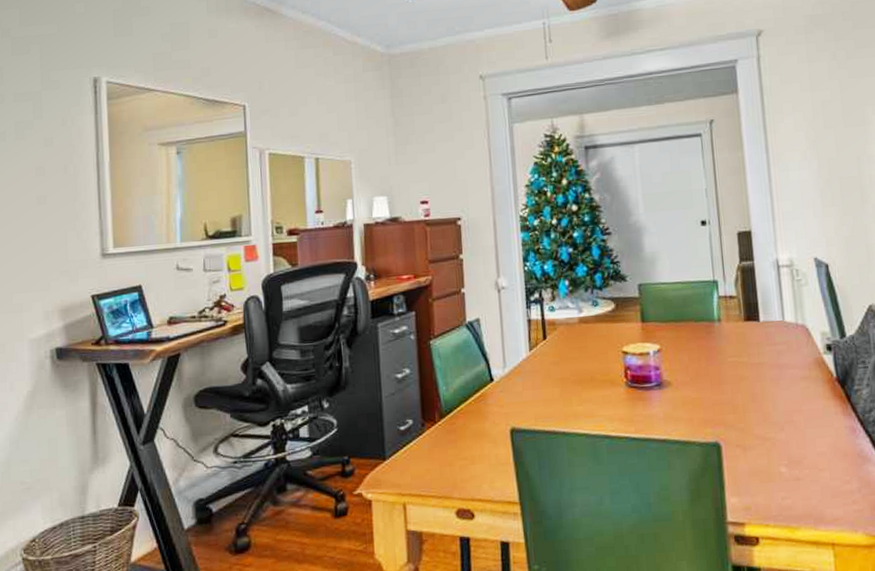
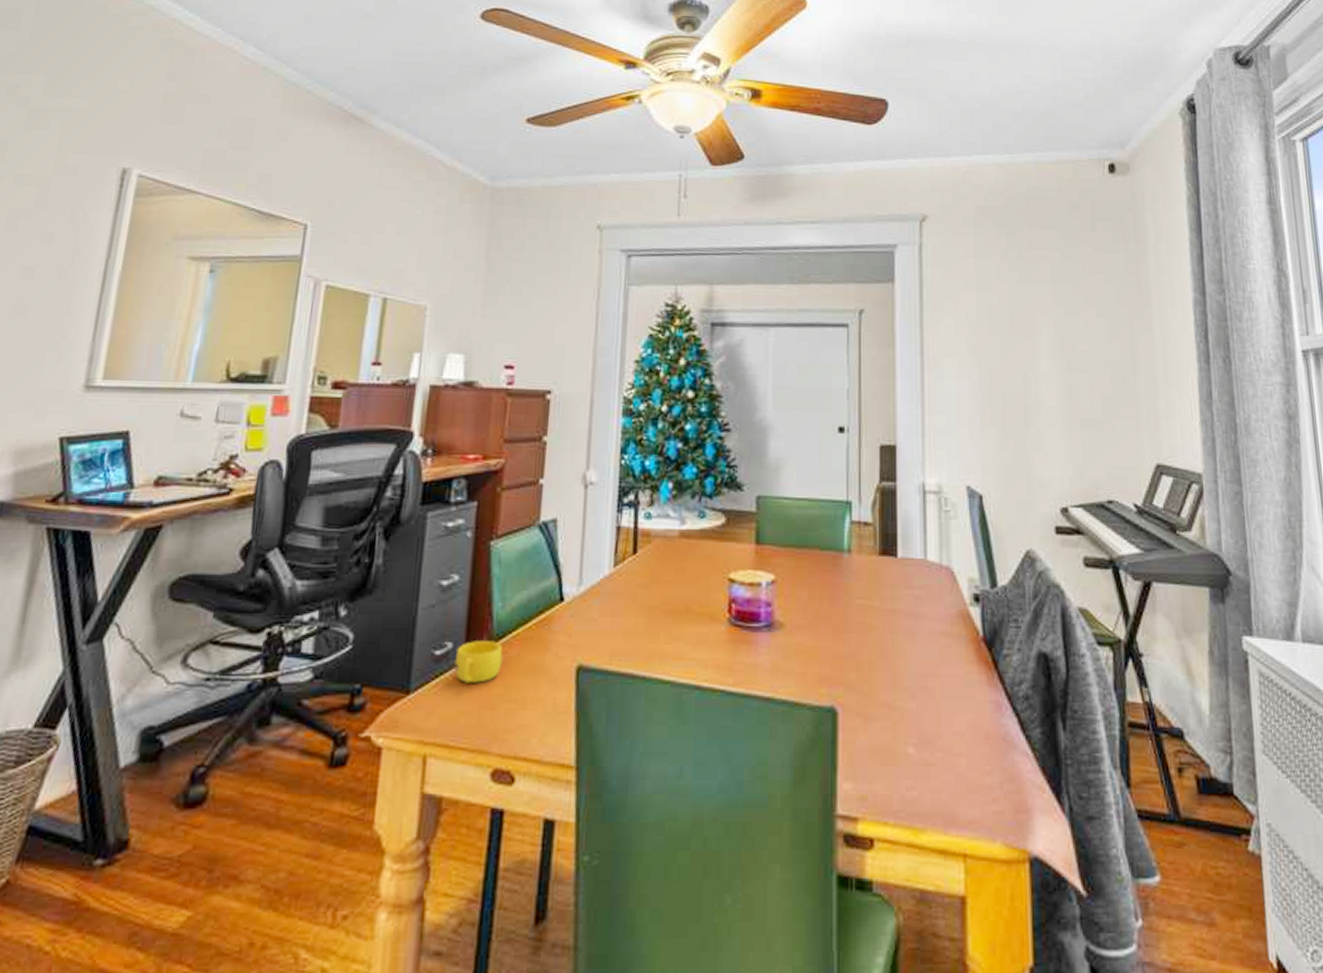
cup: none [416,416,453,449] -> present [454,641,503,683]

